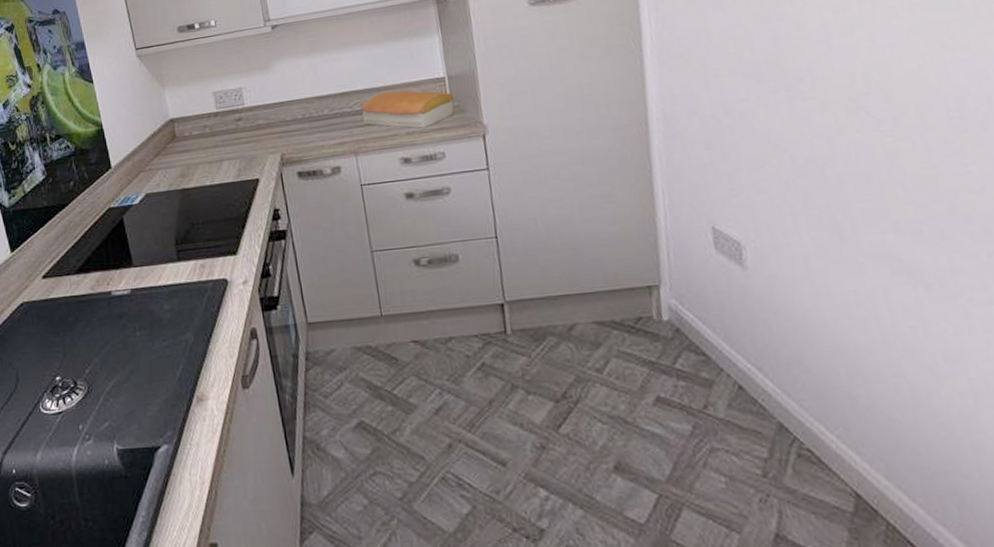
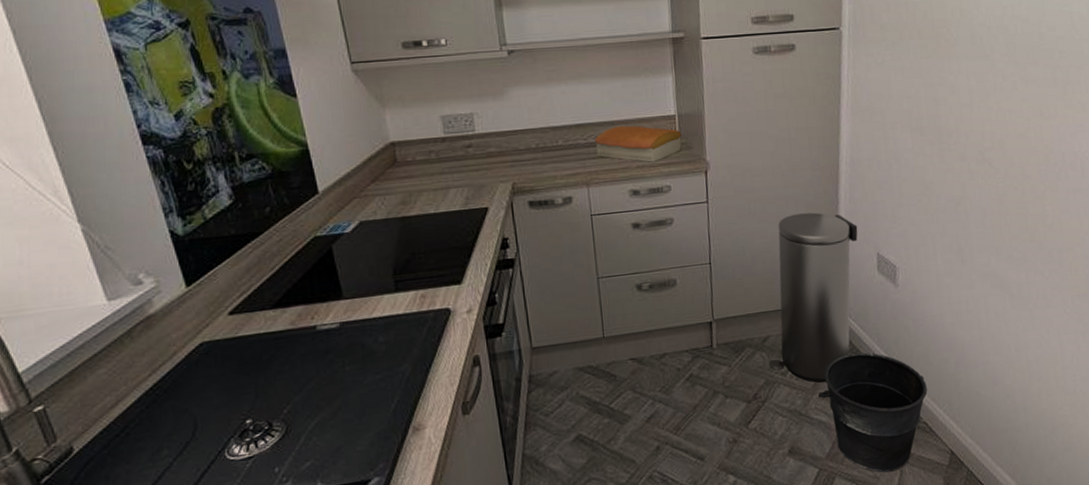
pedal bin: none [575,178,687,386] -> present [769,212,858,383]
bucket: none [648,350,808,511] -> present [818,352,928,473]

